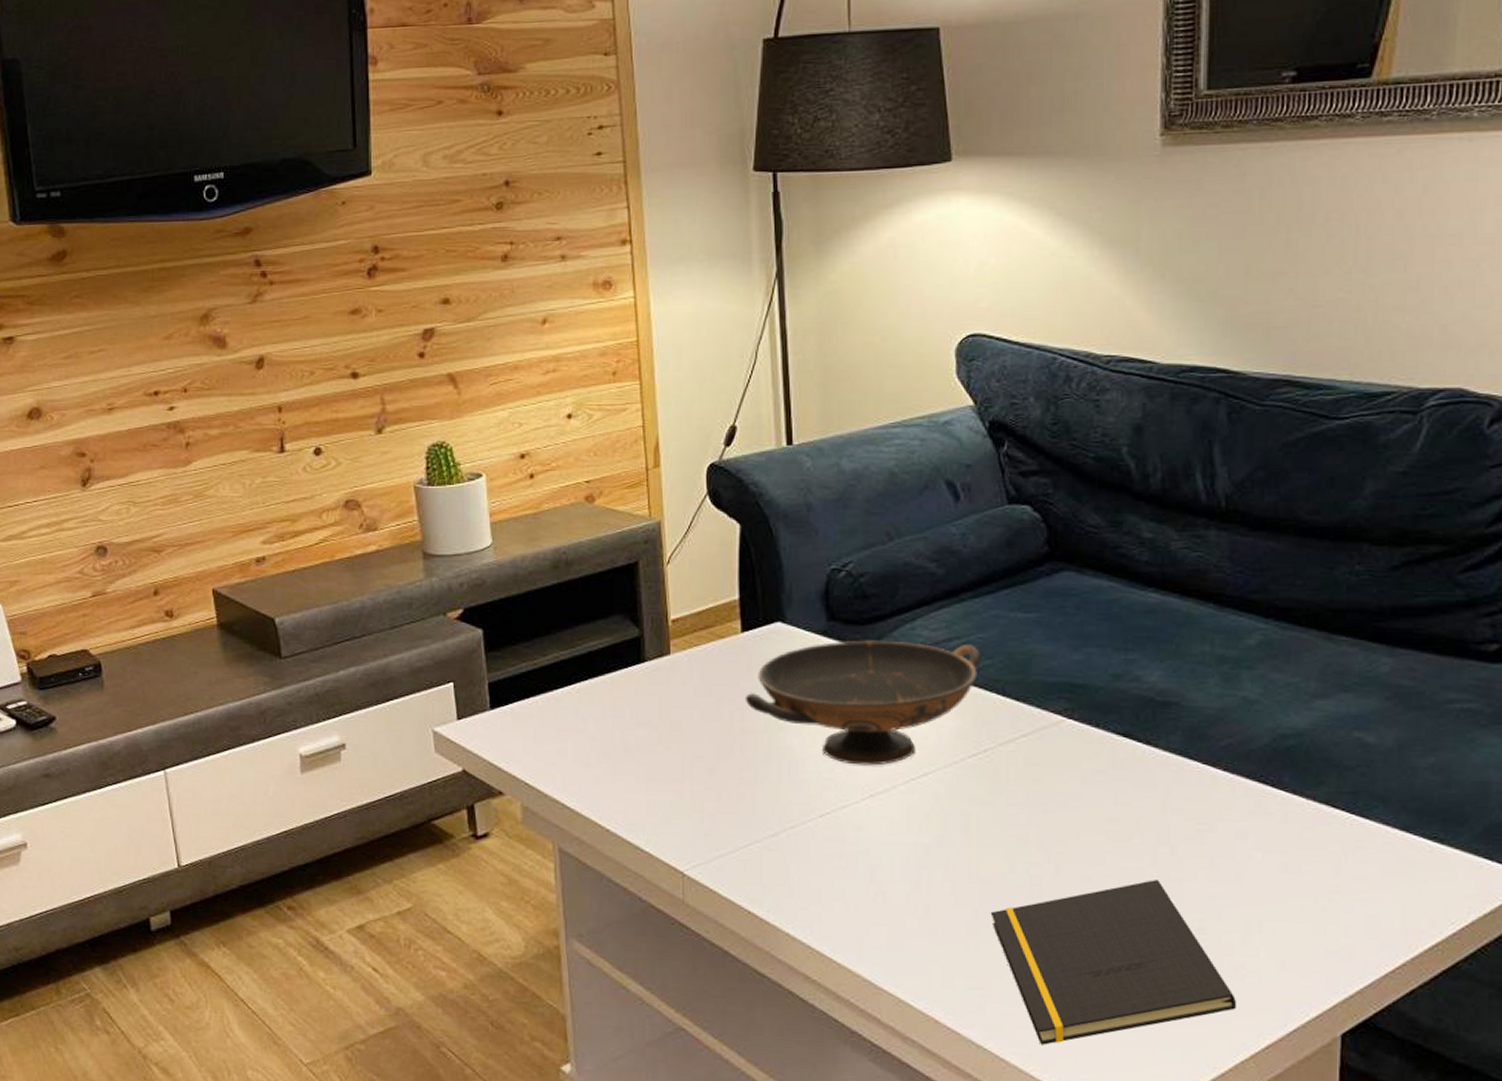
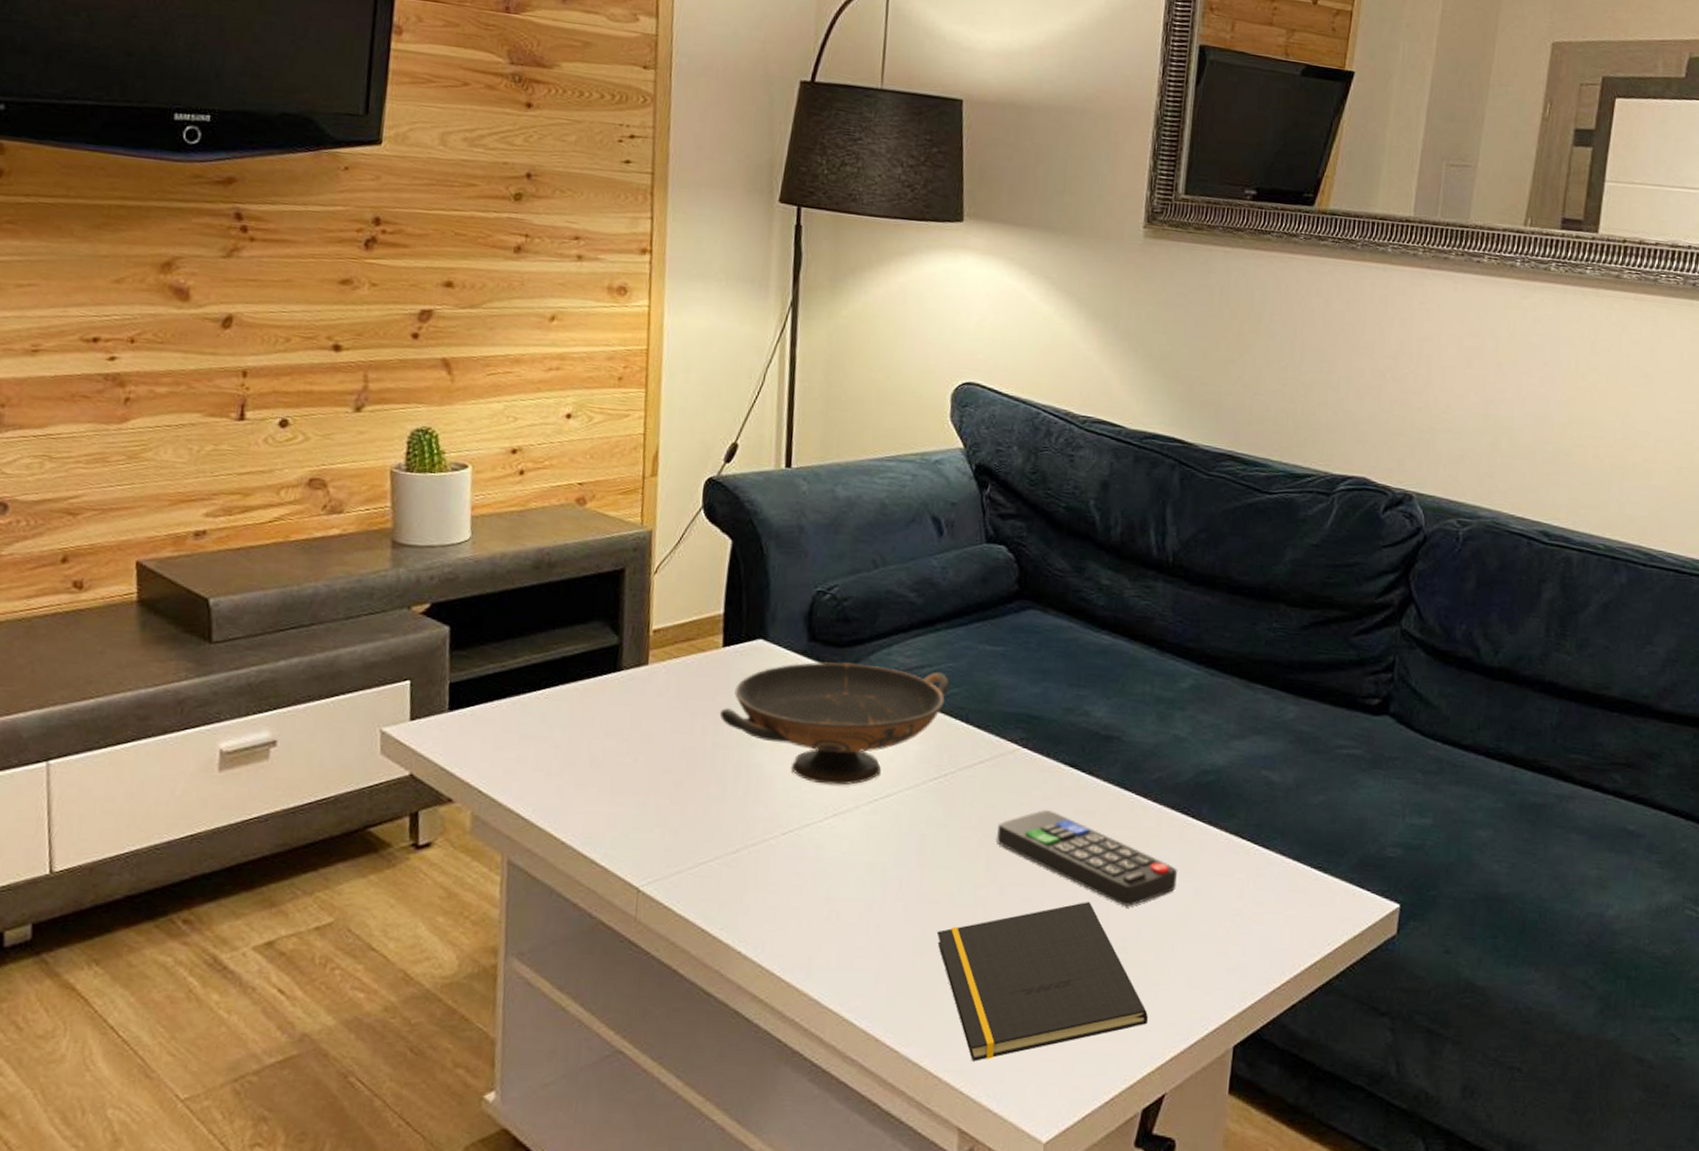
remote control: none [1047,784,1260,884] -> present [997,810,1177,906]

